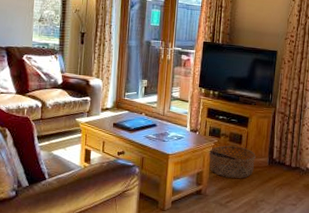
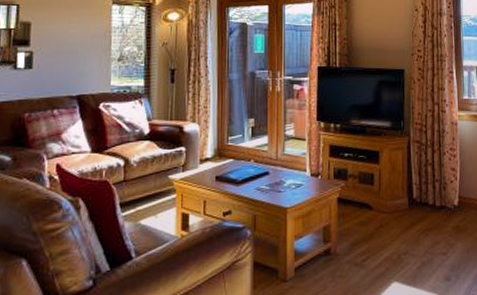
basket: present [209,145,256,179] -> none [336,187,392,230]

